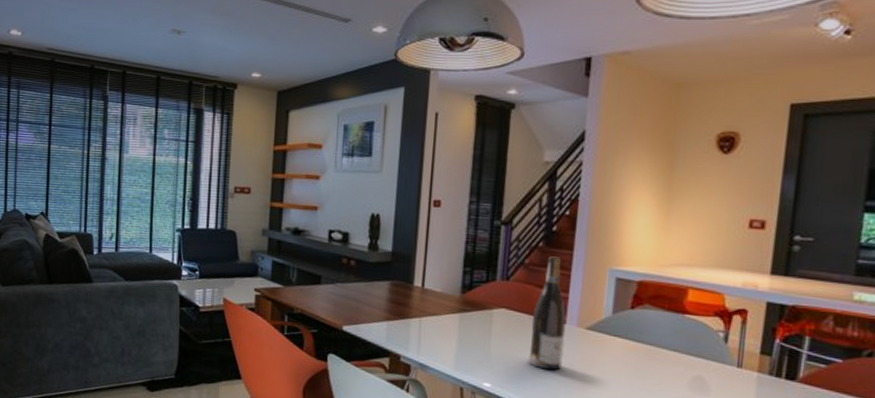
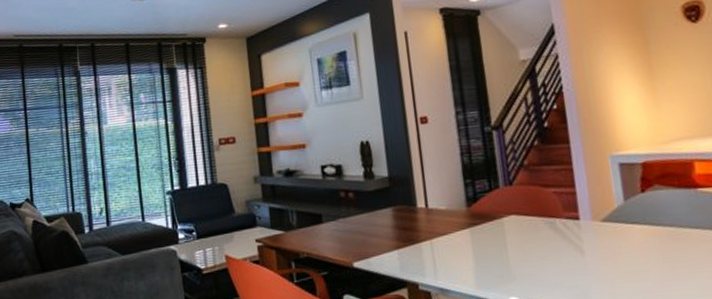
wine bottle: present [528,256,566,370] -> none [543,152,586,272]

